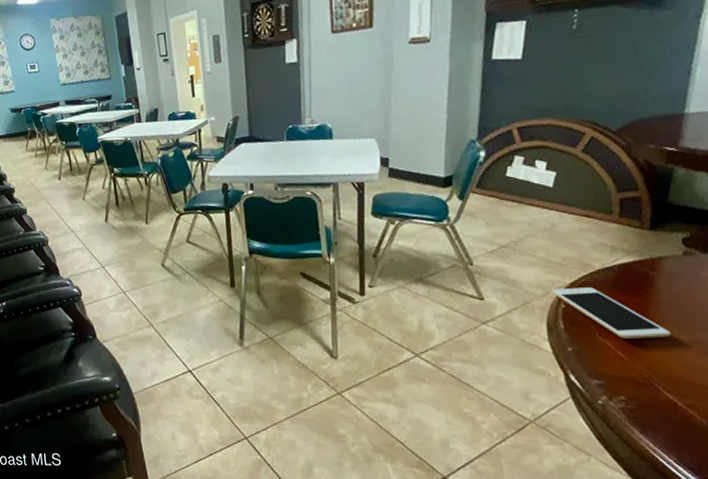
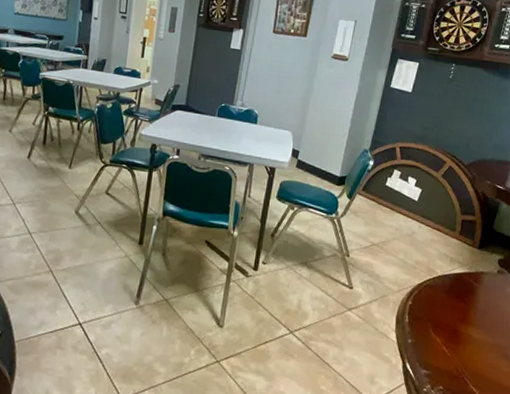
cell phone: present [551,287,671,339] -> none [403,287,481,339]

